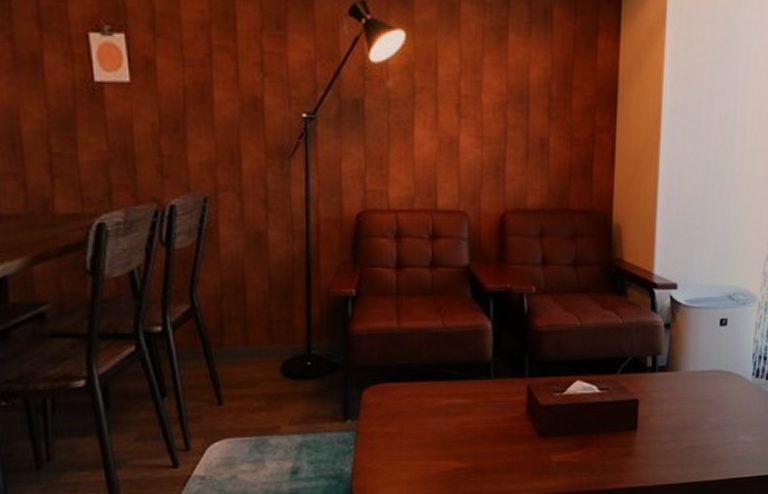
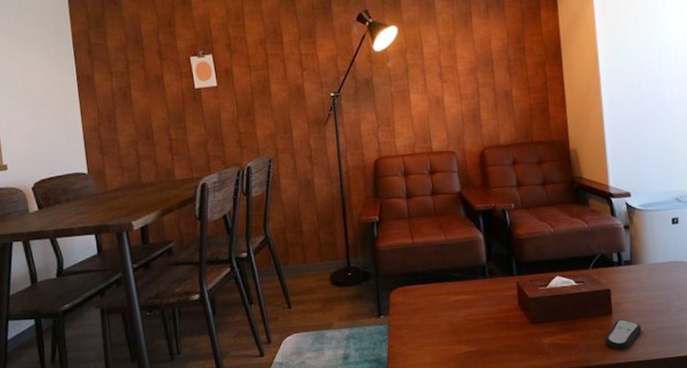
remote control: none [624,436,669,472] -> present [604,319,642,351]

